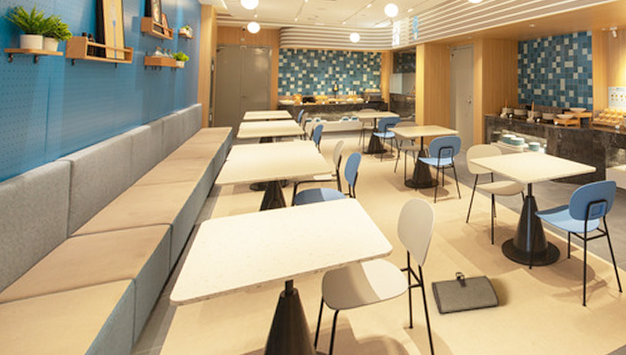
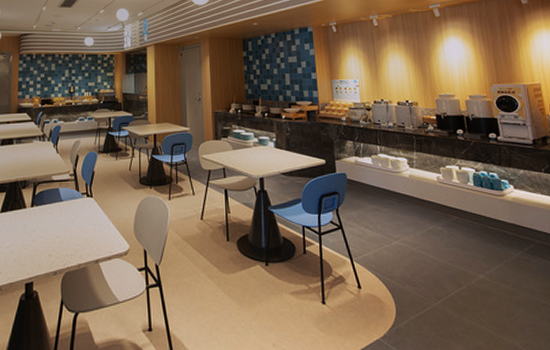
tool roll: present [431,271,500,314] -> none [169,269,238,315]

